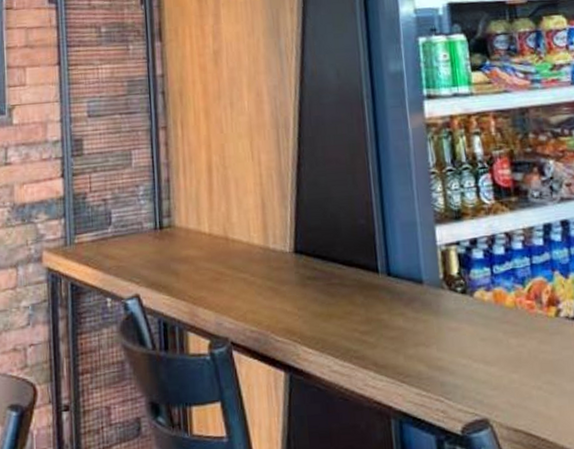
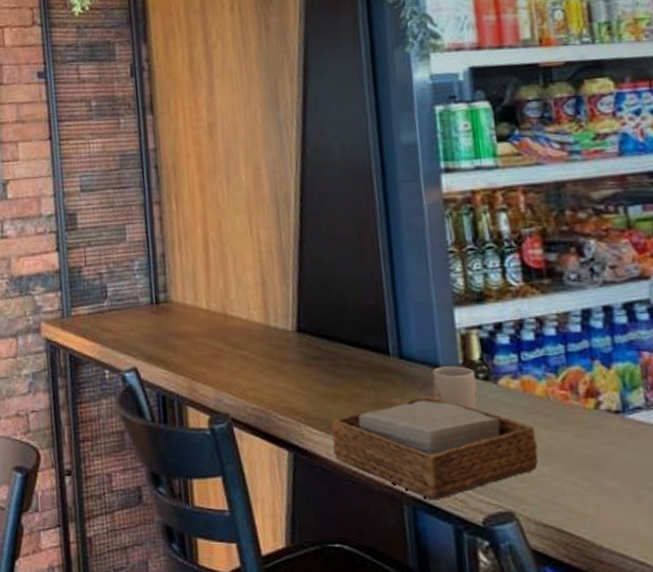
napkin holder: none [325,311,509,412] -> present [331,396,539,499]
mug: none [416,281,458,323] -> present [432,366,480,410]

